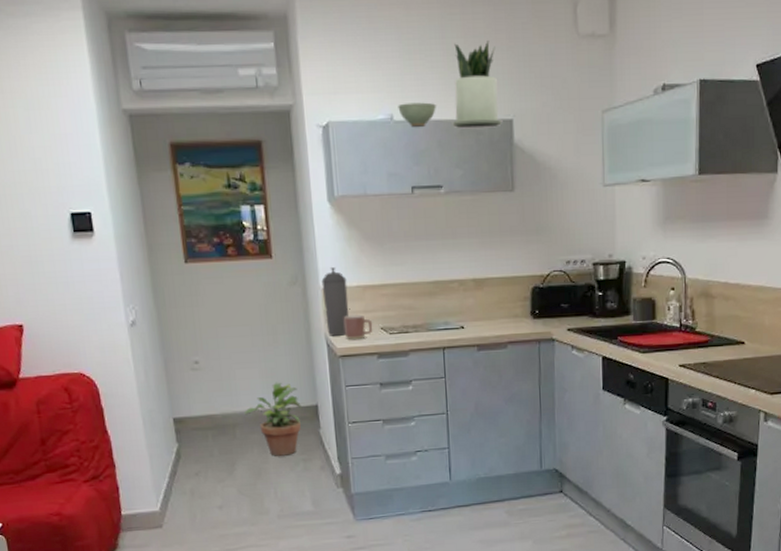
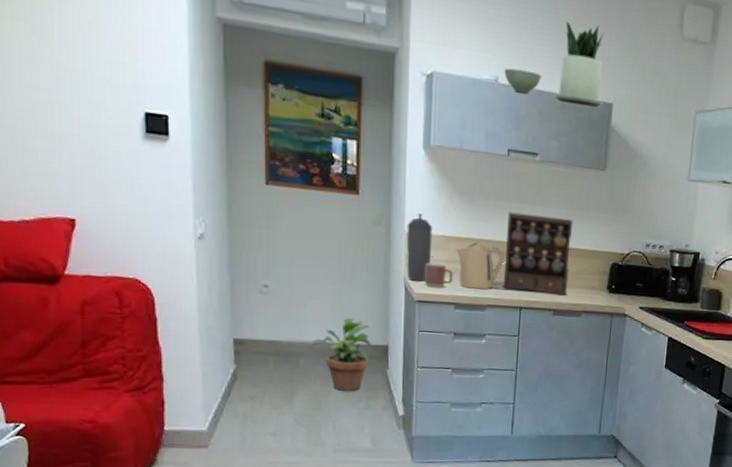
kettle: none [372,286,422,336] -> present [456,241,505,290]
spice rack: none [419,247,490,331] -> present [503,211,573,296]

